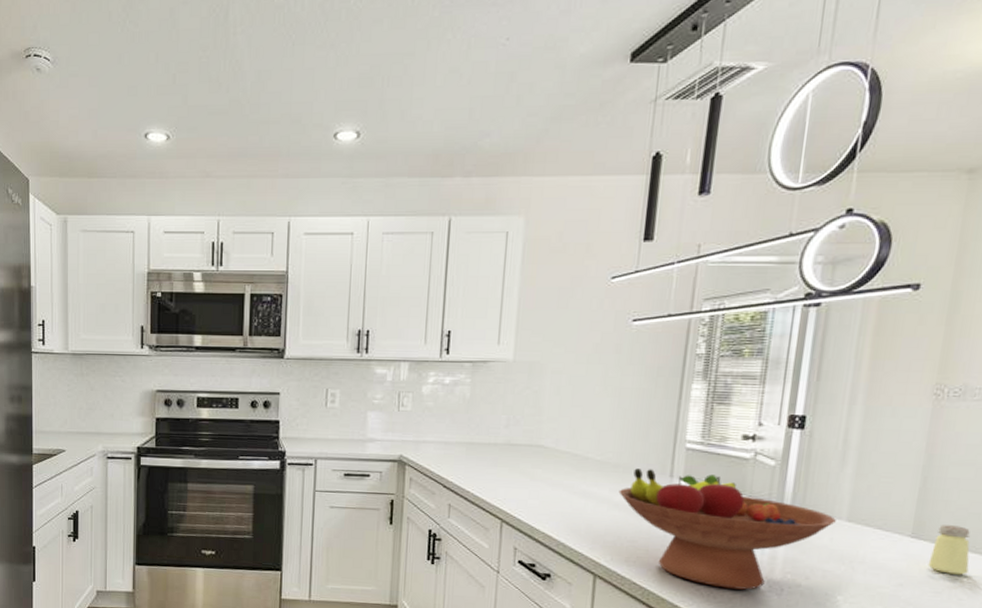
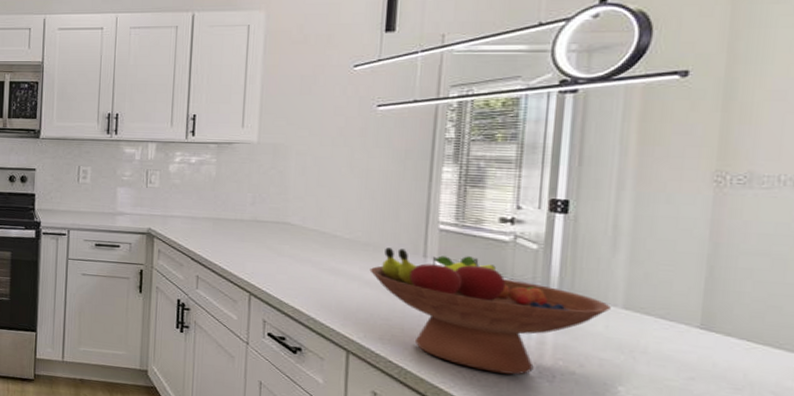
saltshaker: present [928,525,970,575] -> none [723,317,773,372]

